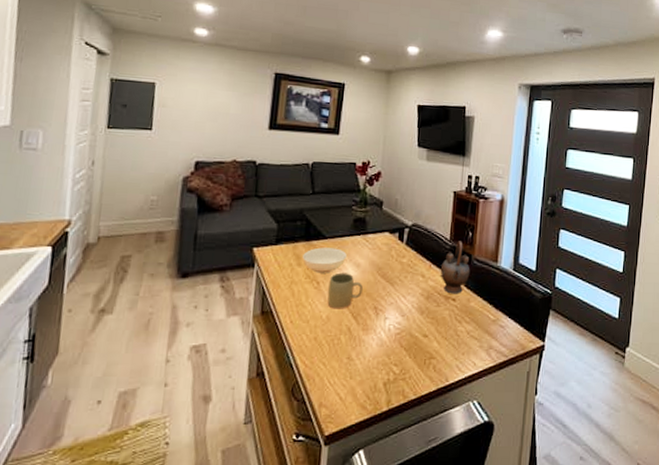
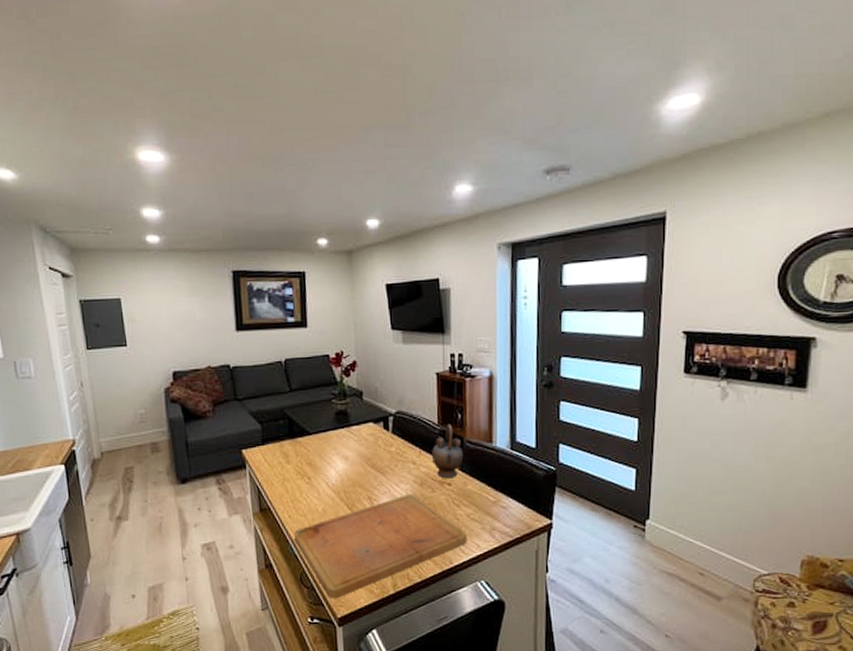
cutting board: none [293,306,465,413] -> present [294,493,467,598]
bowl: present [303,247,347,273] -> none [290,443,333,469]
mug: present [327,272,363,309] -> none [319,466,354,502]

